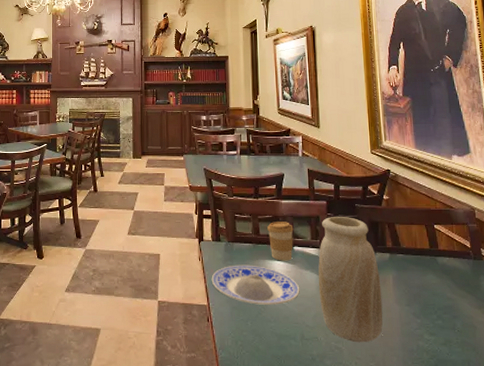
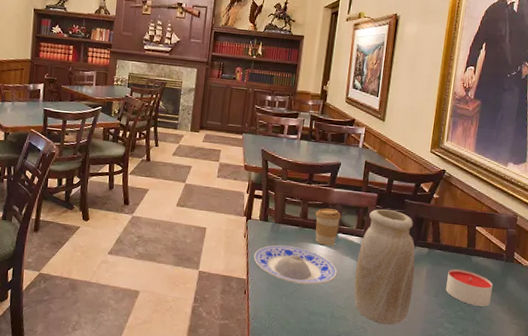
candle: none [416,273,468,312] -> present [446,269,493,307]

